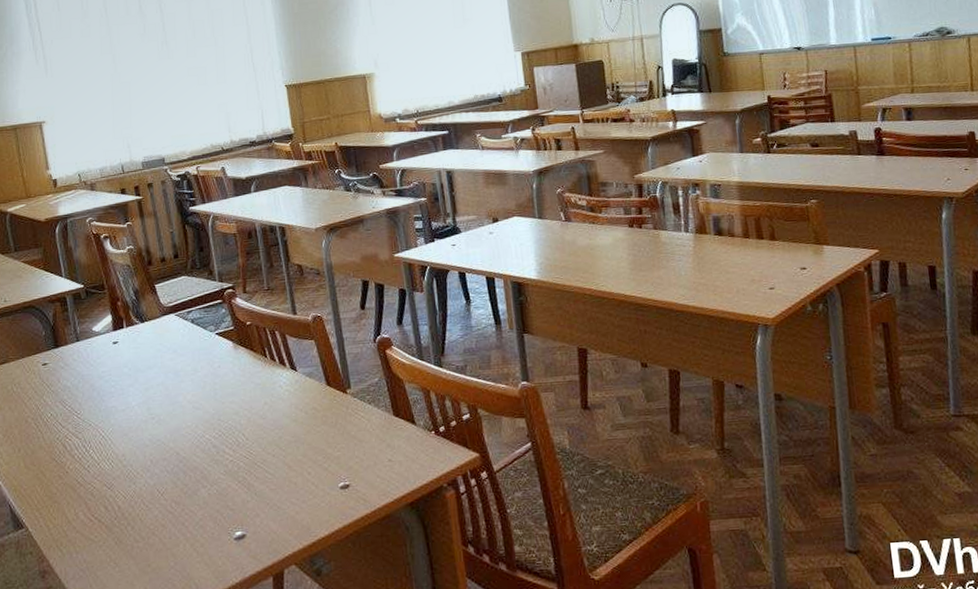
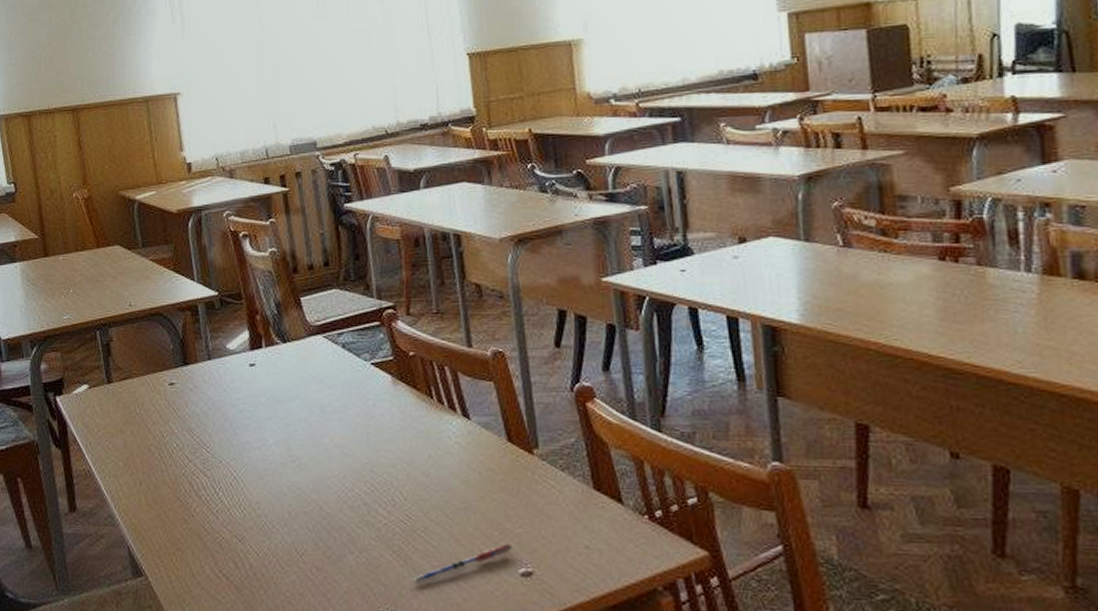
pen: none [256,465,333,504] -> present [413,544,513,583]

